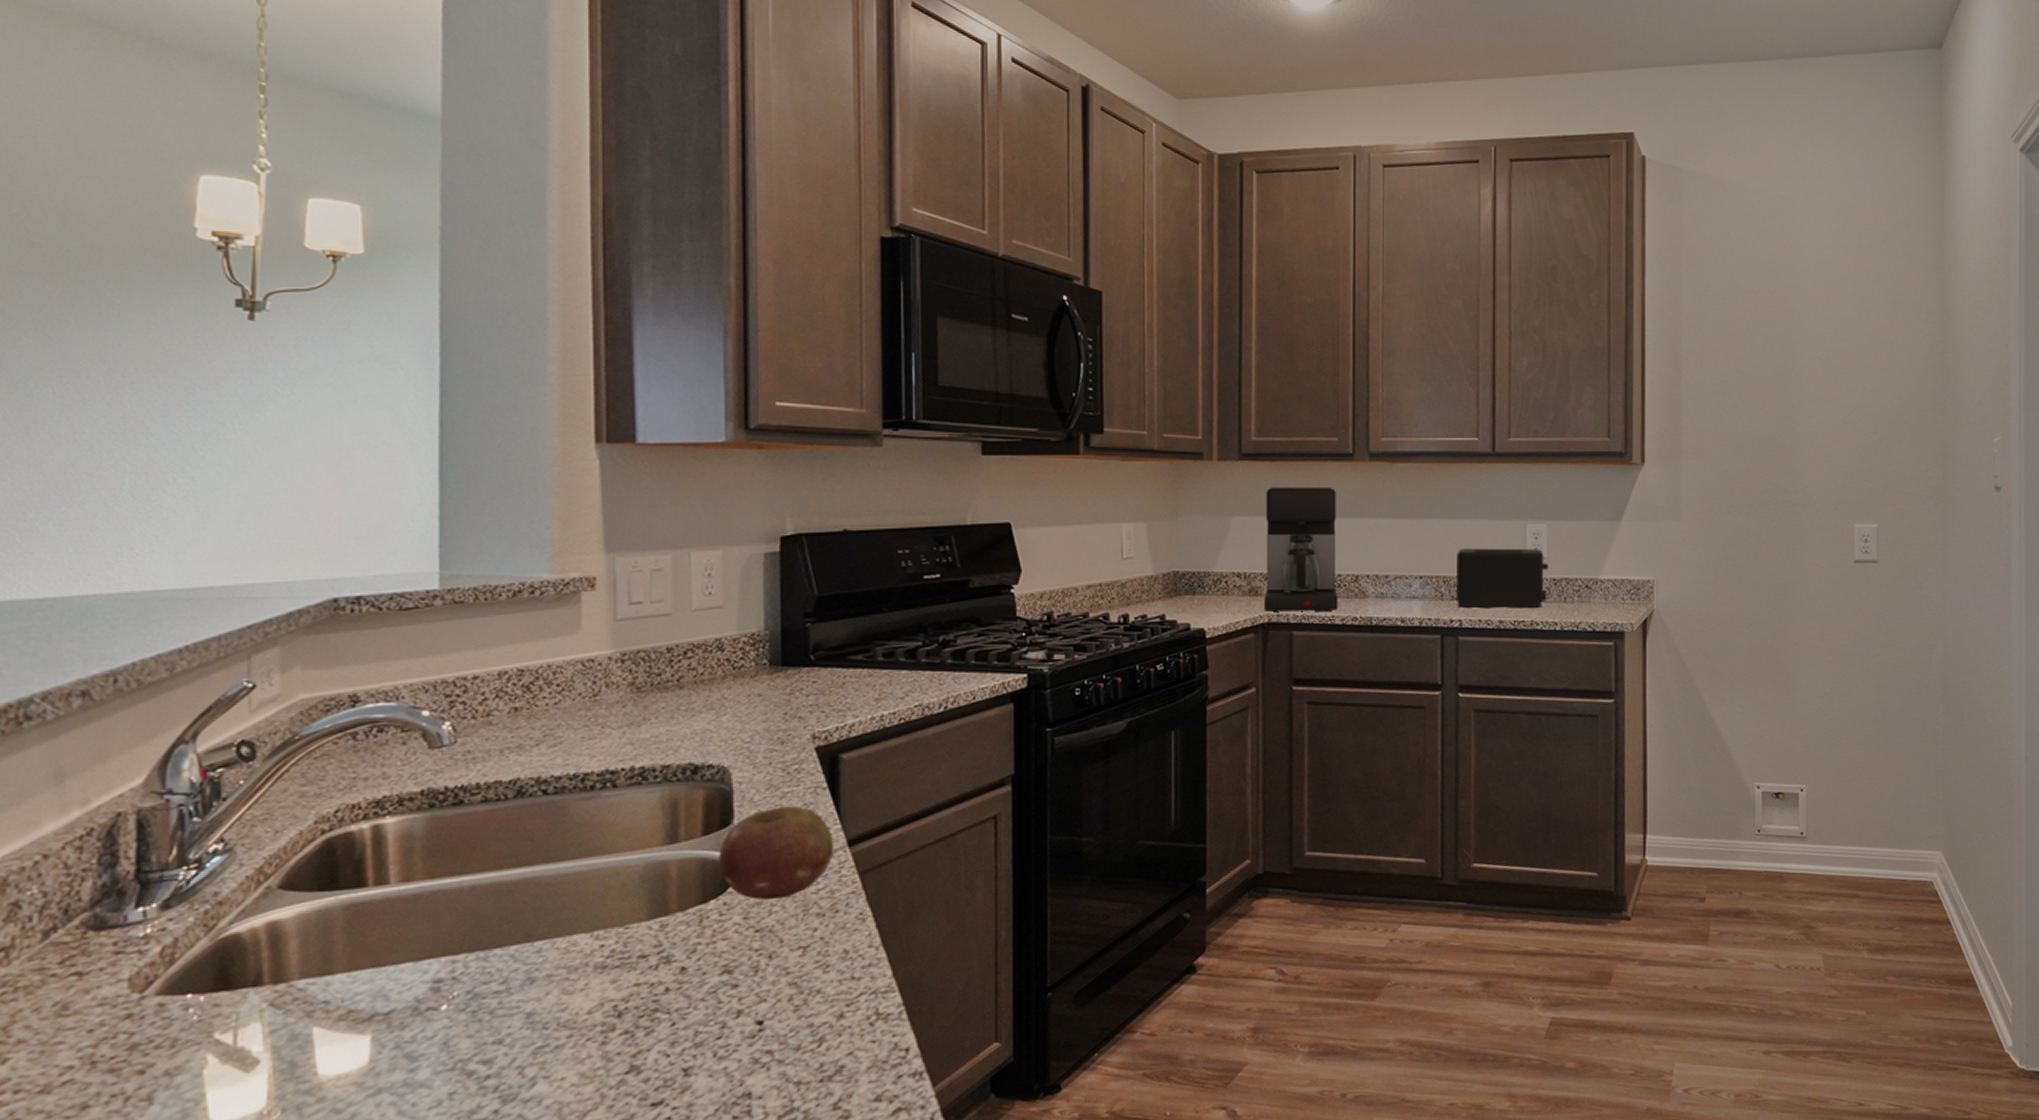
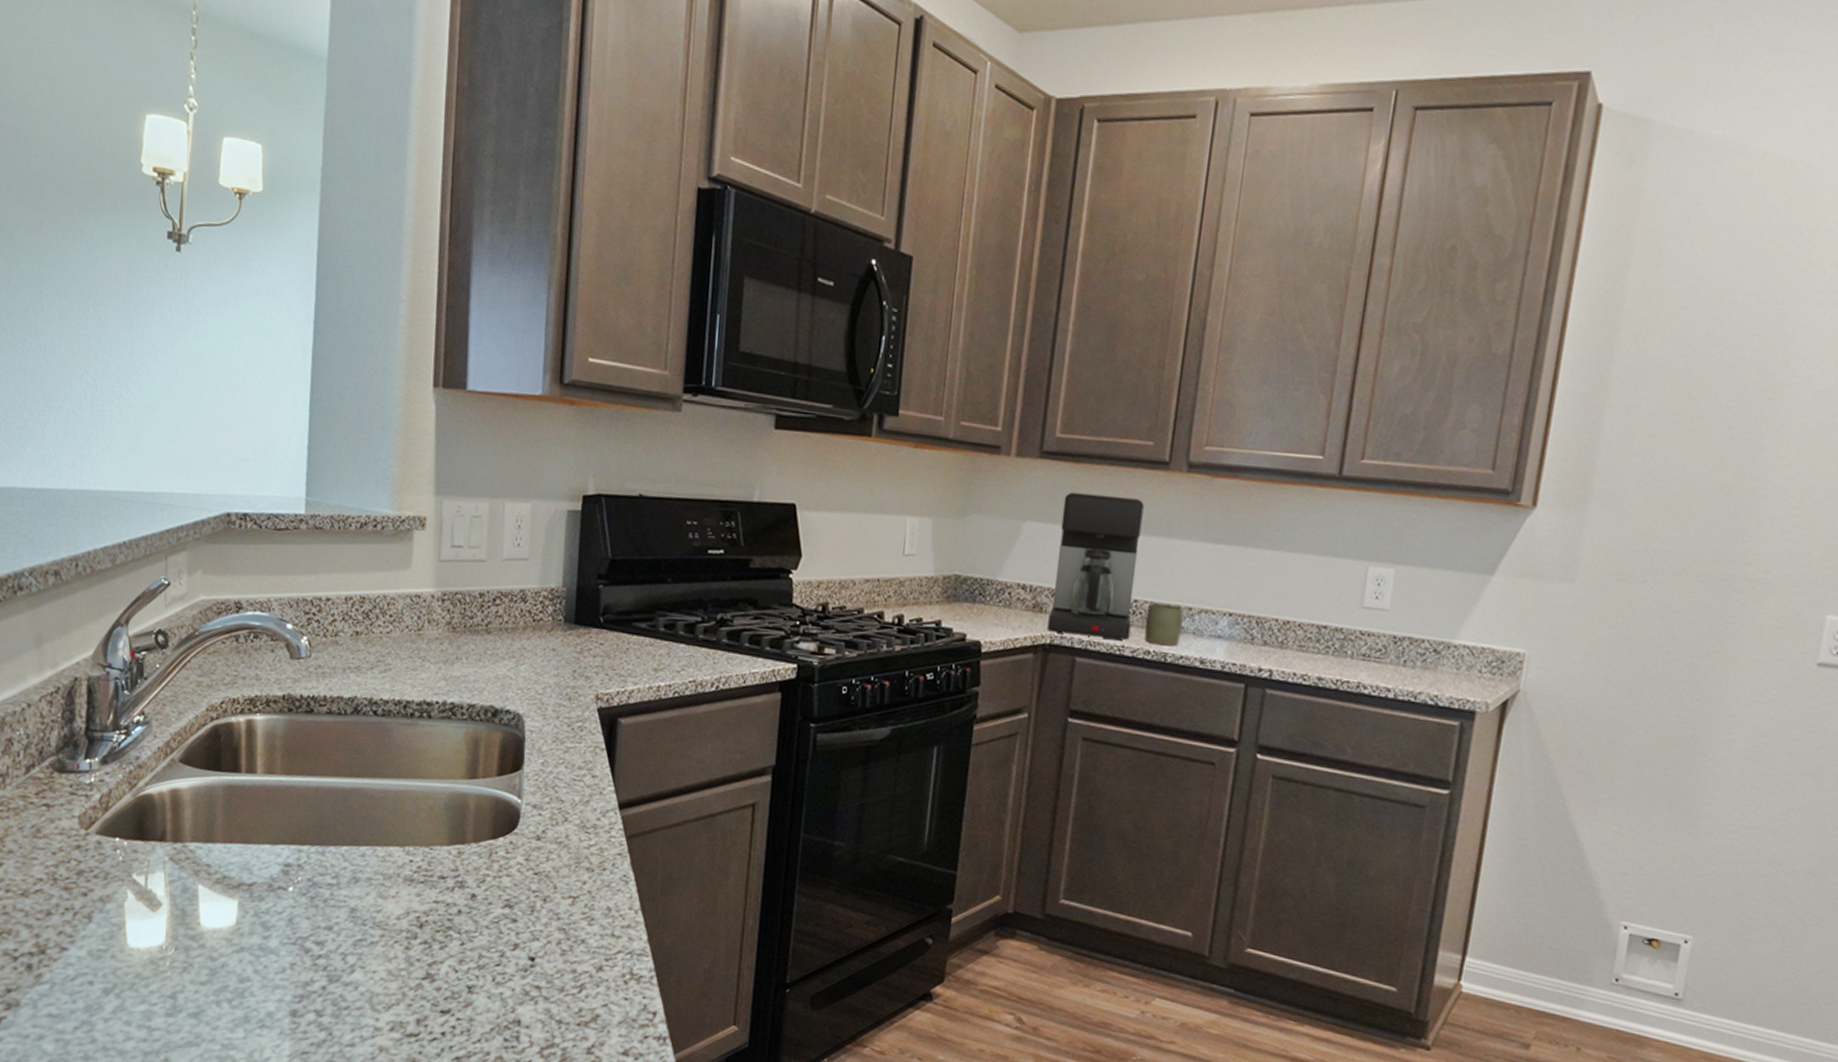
fruit: present [719,806,833,900] -> none [508,760,606,848]
mug: none [1350,575,1383,611] -> present [1144,603,1184,646]
toaster: present [1455,548,1548,608] -> none [1268,586,1390,669]

